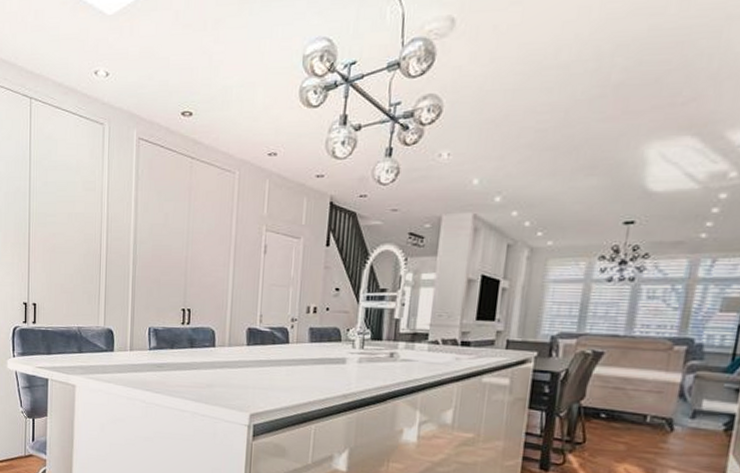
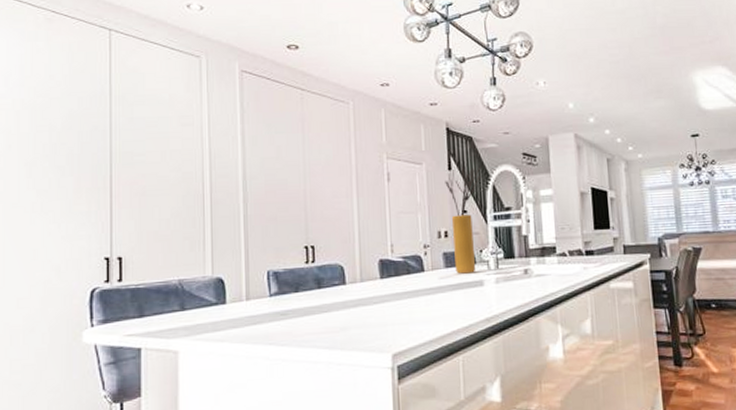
vase: none [319,243,361,350] -> present [445,166,481,274]

